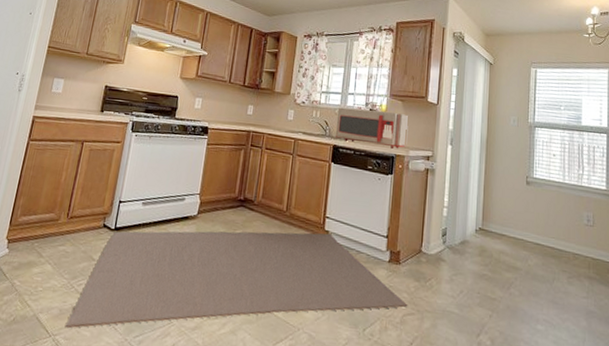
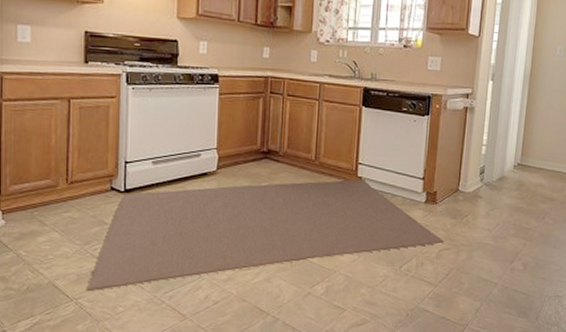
microwave: present [335,107,408,150] -> none [365,44,447,89]

